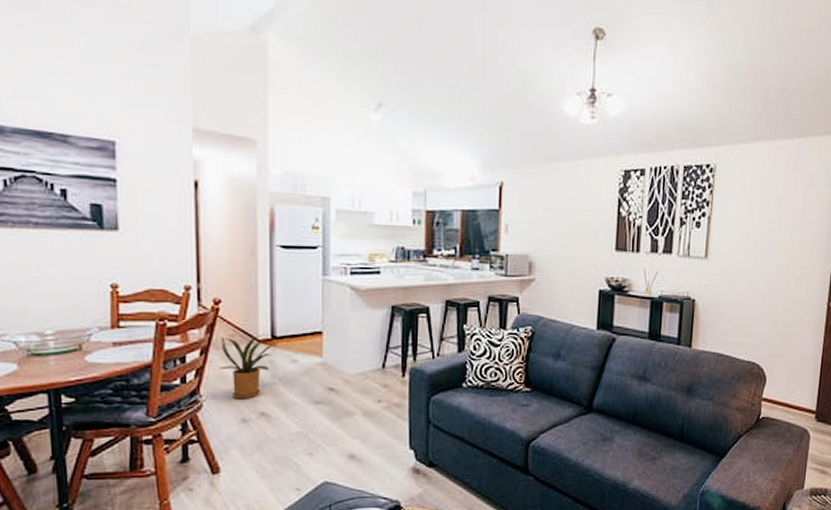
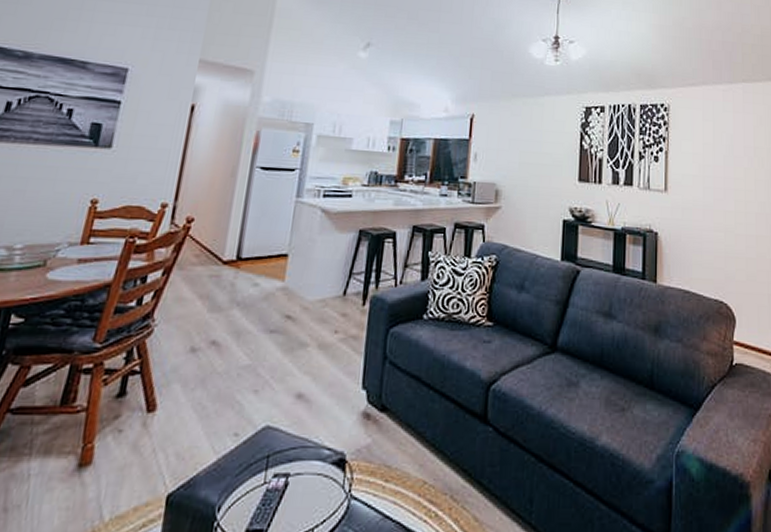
house plant: present [219,334,280,399] -> none [178,255,244,325]

